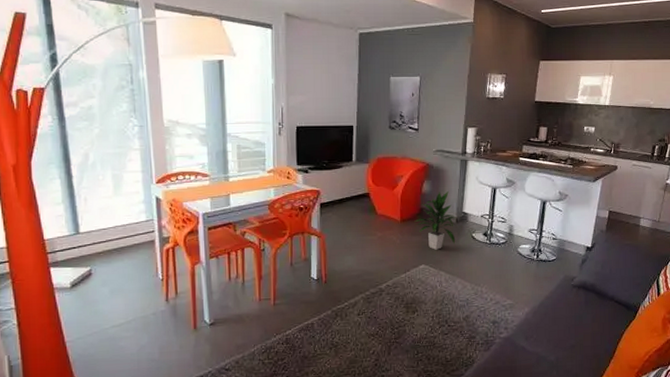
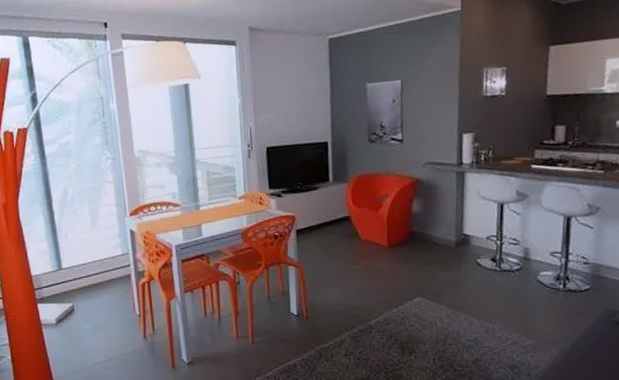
indoor plant: present [414,192,458,250] -> none [404,210,457,280]

